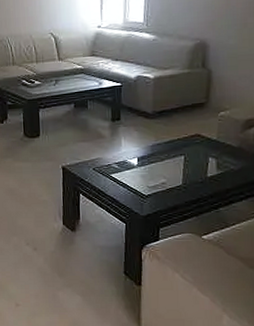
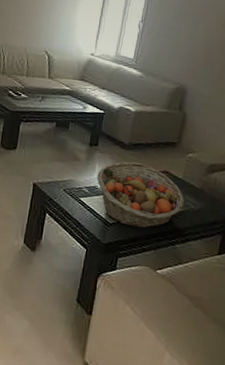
fruit basket: none [124,130,223,196] -> present [97,161,185,229]

